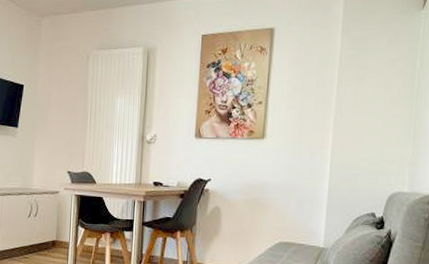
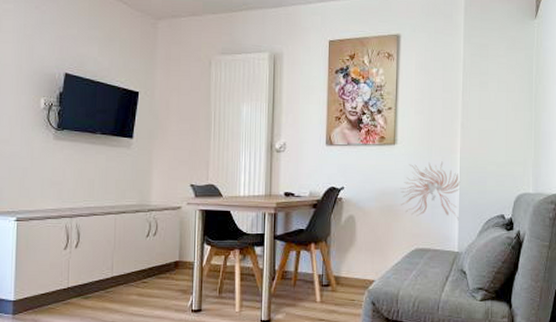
wall sculpture: none [267,157,330,217] -> present [400,161,461,221]

